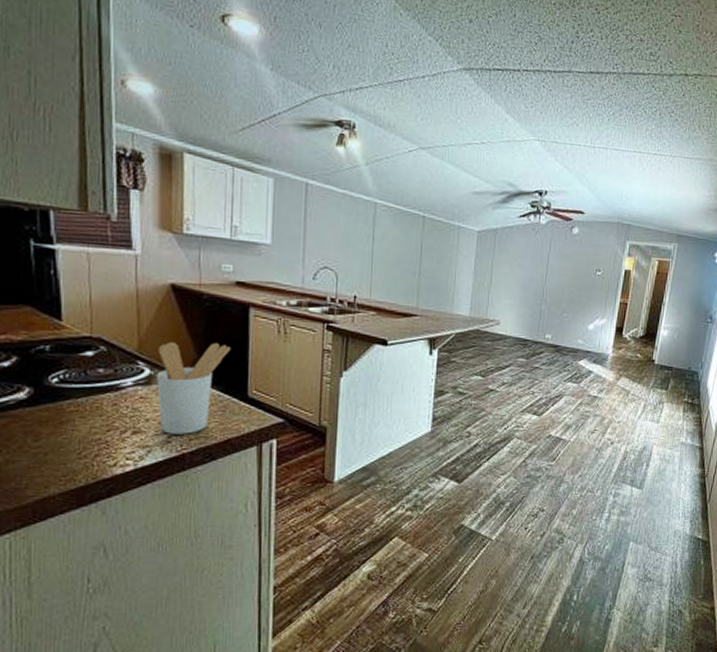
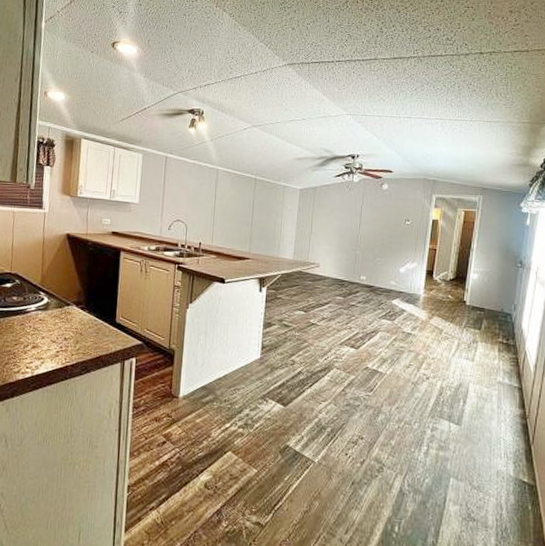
utensil holder: present [156,341,231,434] -> none [51,277,106,351]

